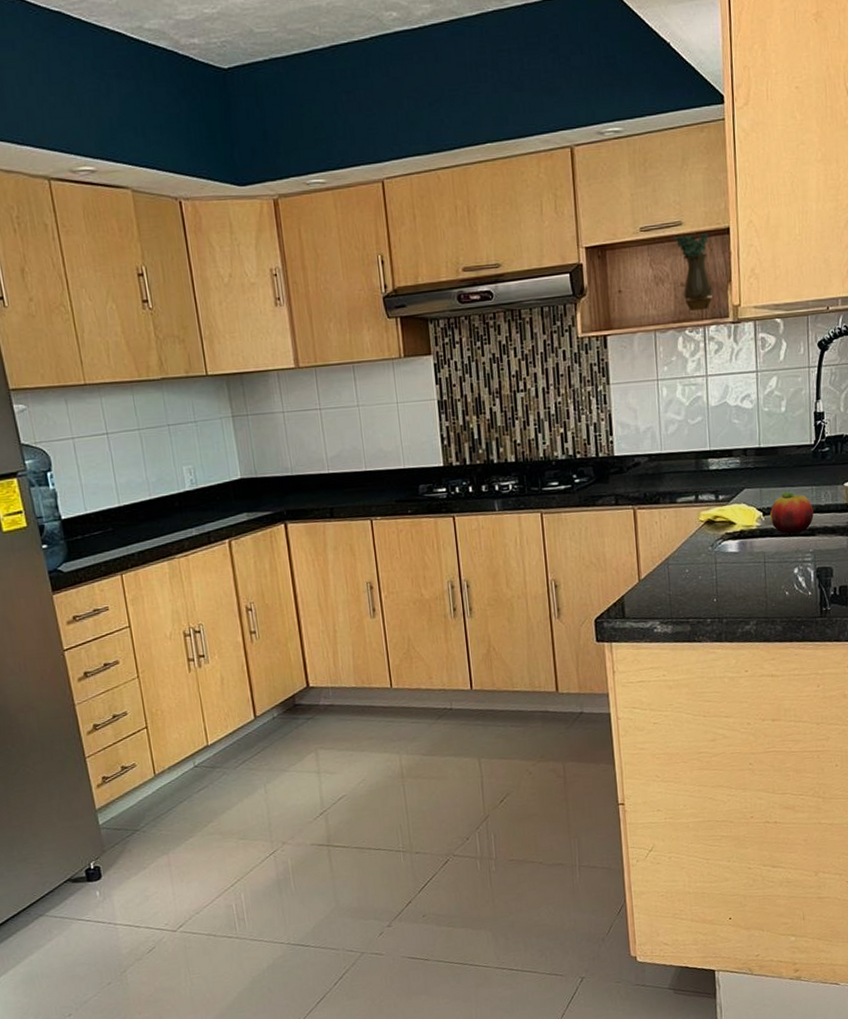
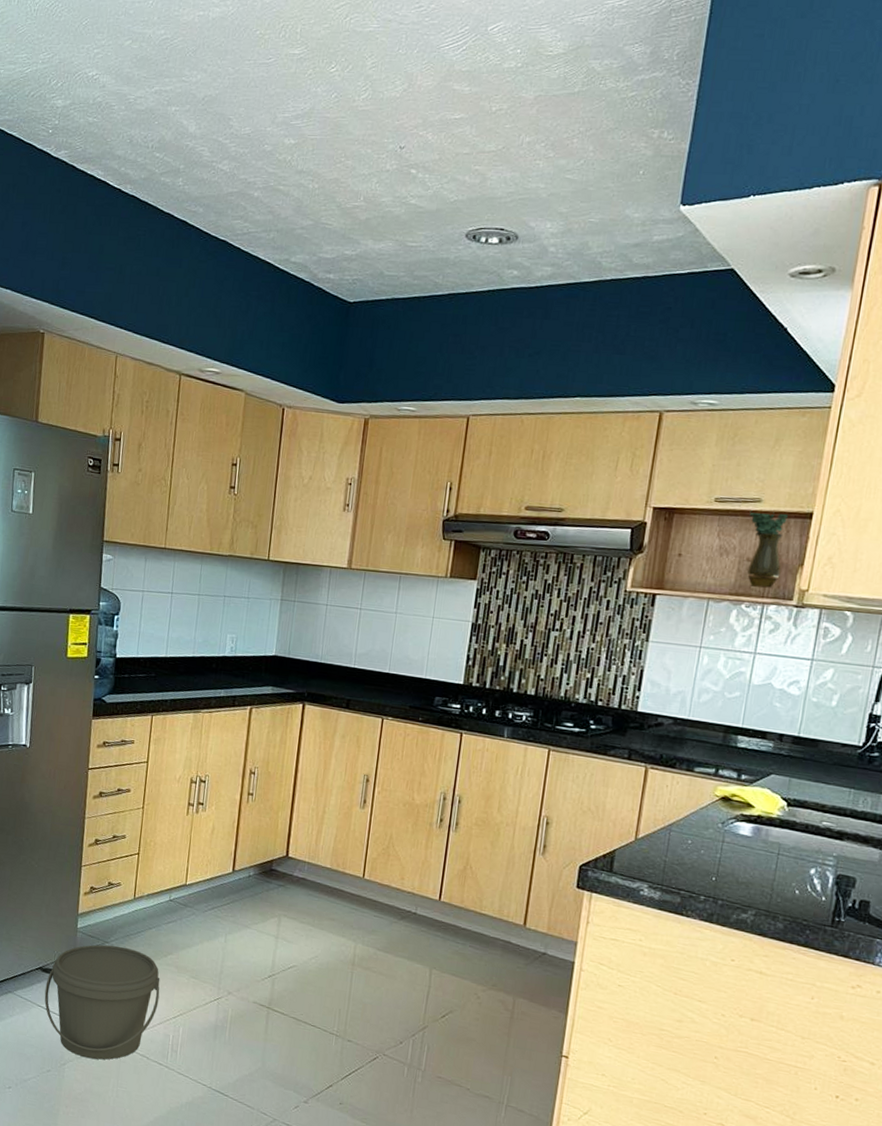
bucket: none [80,829,212,958] -> present [44,944,160,1060]
fruit: present [769,491,814,534] -> none [794,786,847,834]

